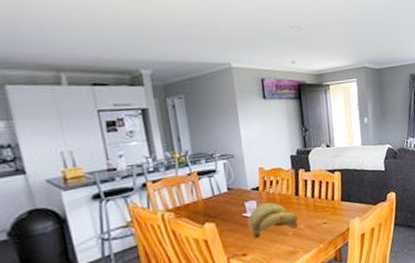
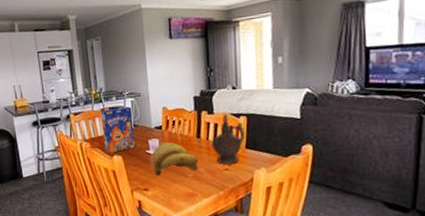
cereal box: none [187,169,230,222] -> present [101,106,135,153]
ceremonial vessel: none [309,171,340,219] -> present [211,114,245,164]

